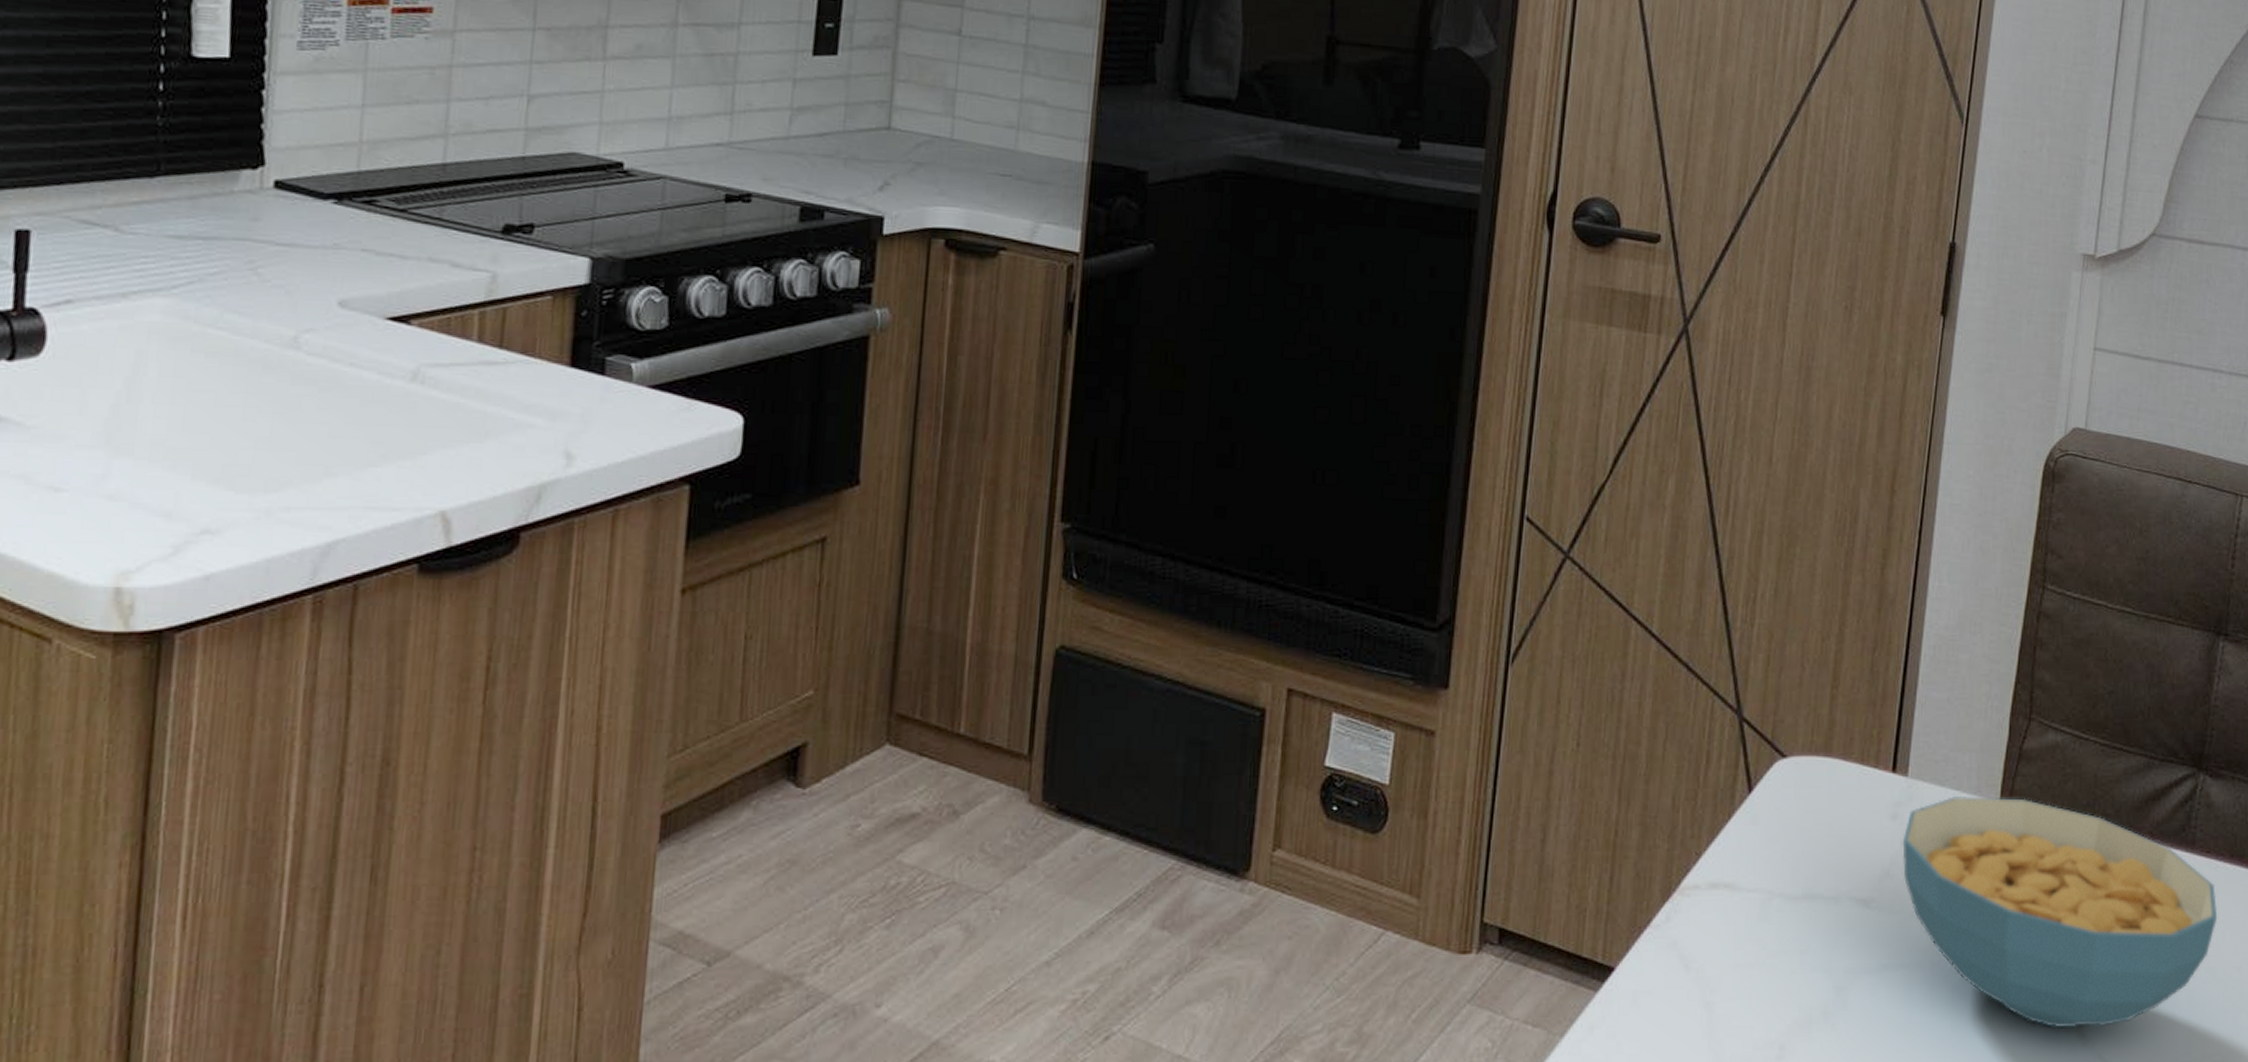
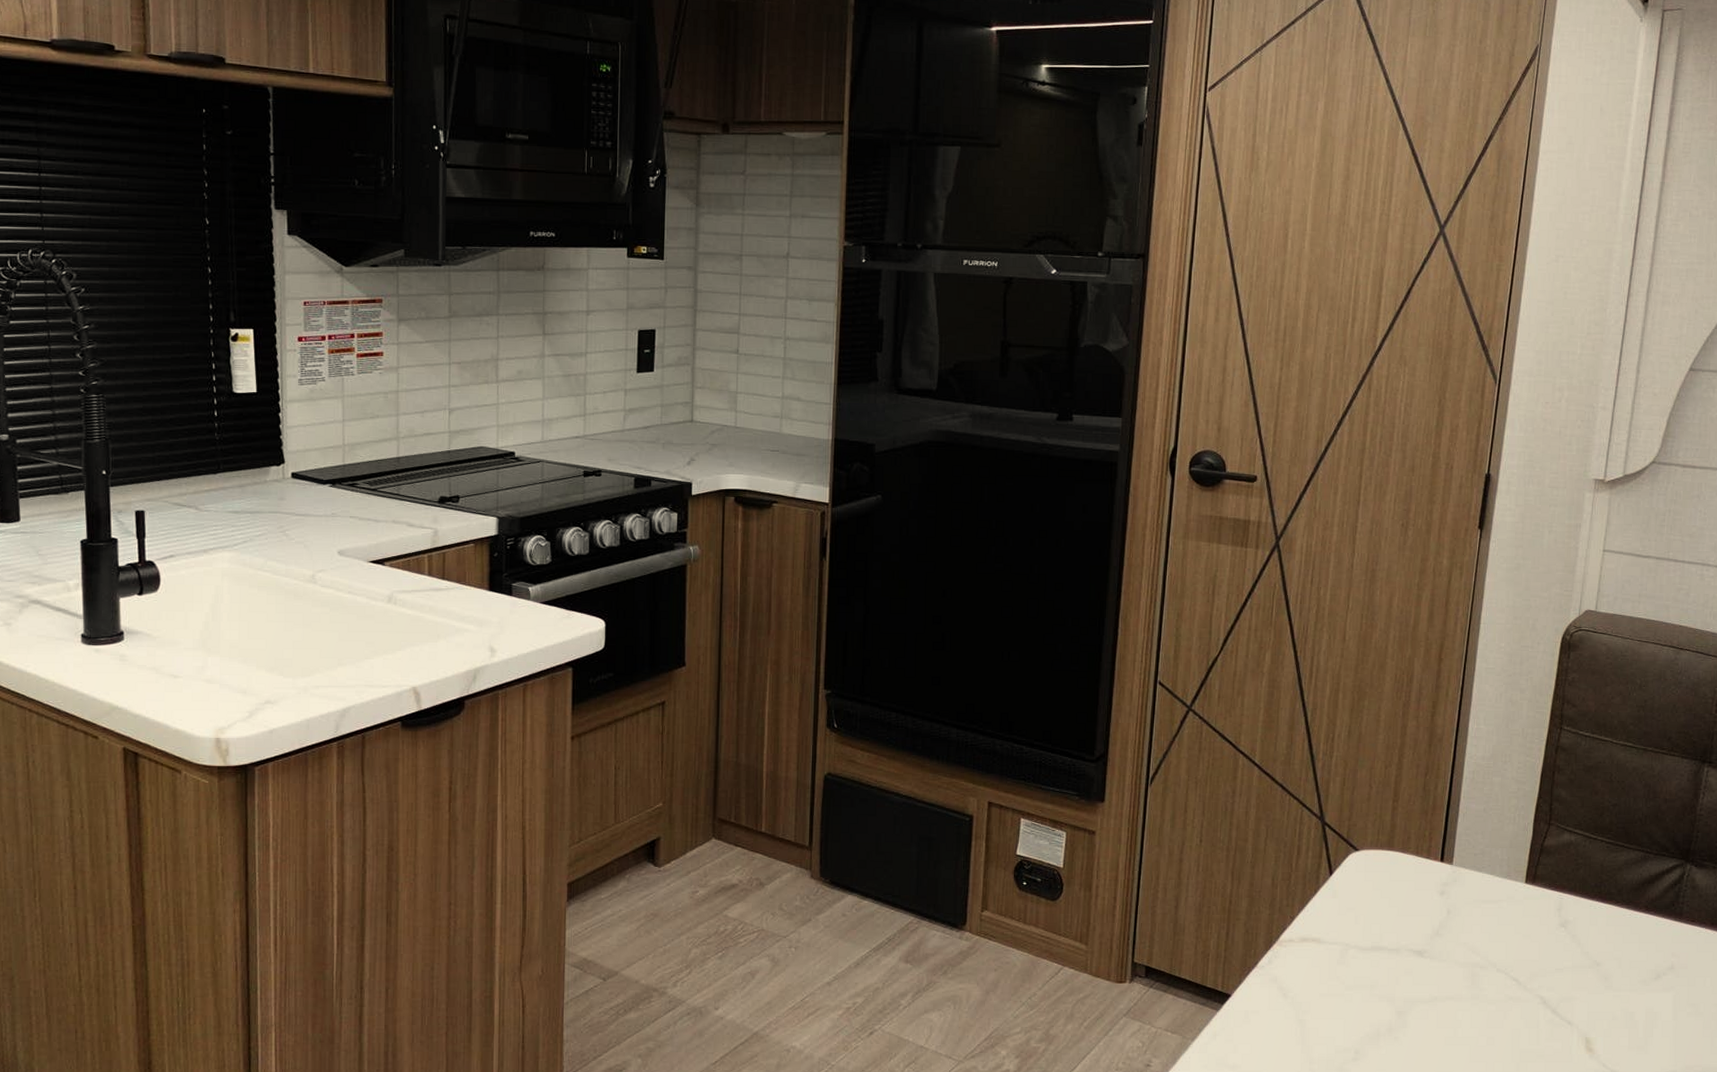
cereal bowl: present [1902,796,2218,1029] -> none [1448,879,1700,1045]

